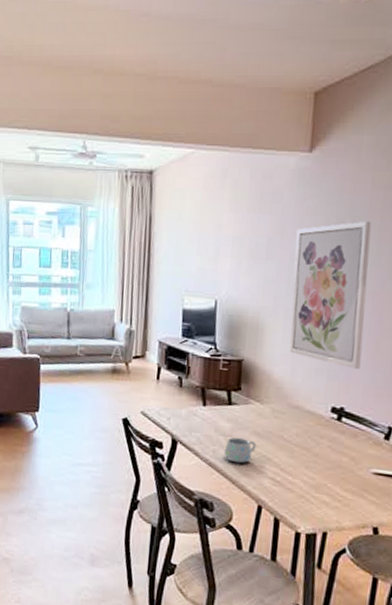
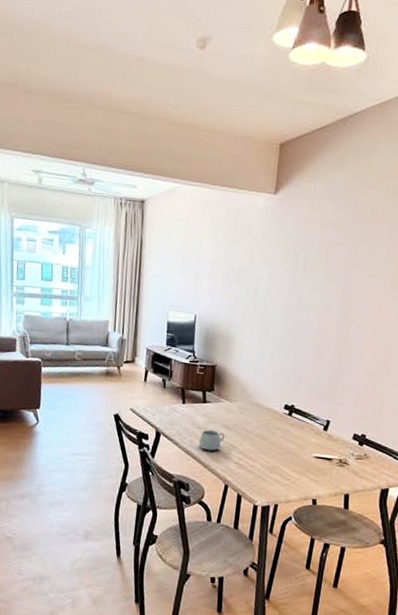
wall art: present [289,220,372,369] -> none [253,254,321,374]

